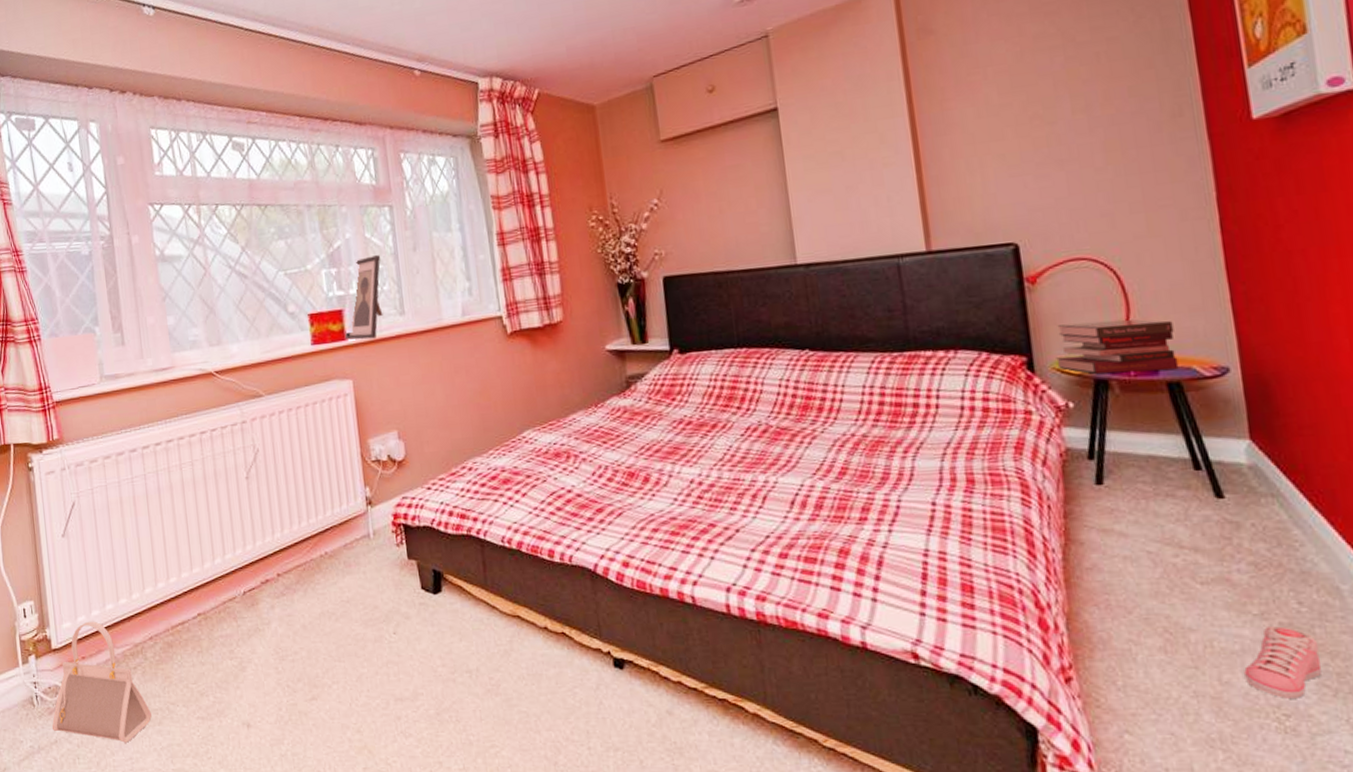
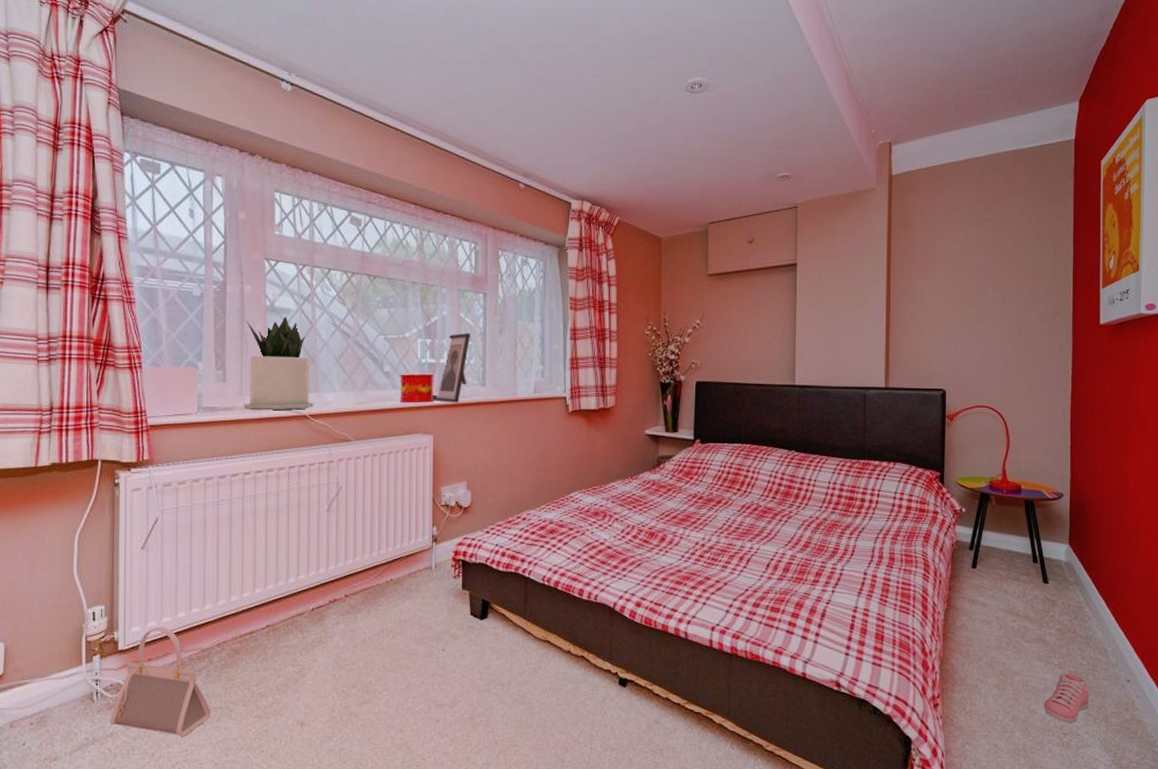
planter: none [137,264,219,374] -> present [242,316,315,411]
books: present [1056,319,1179,374] -> none [959,452,1034,492]

